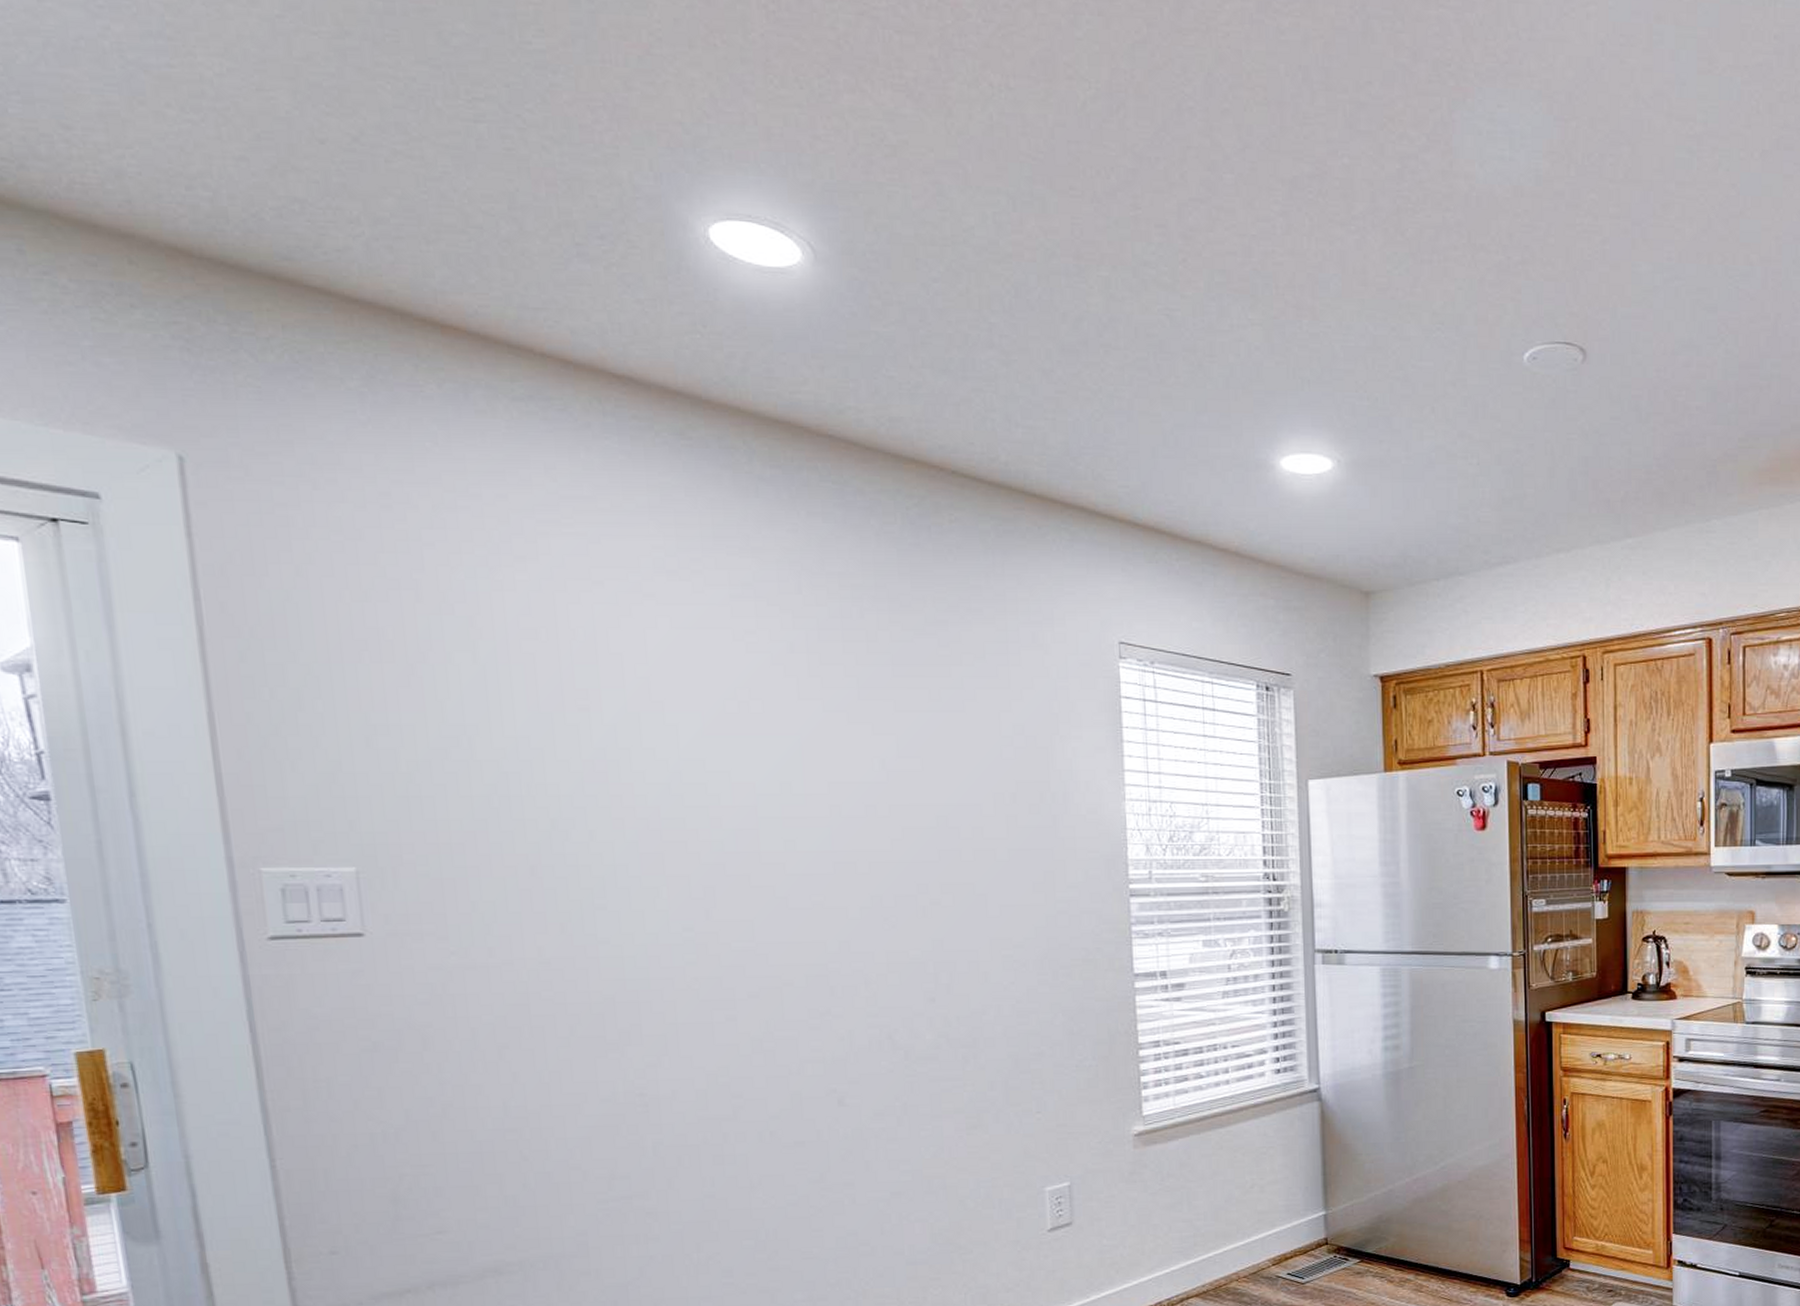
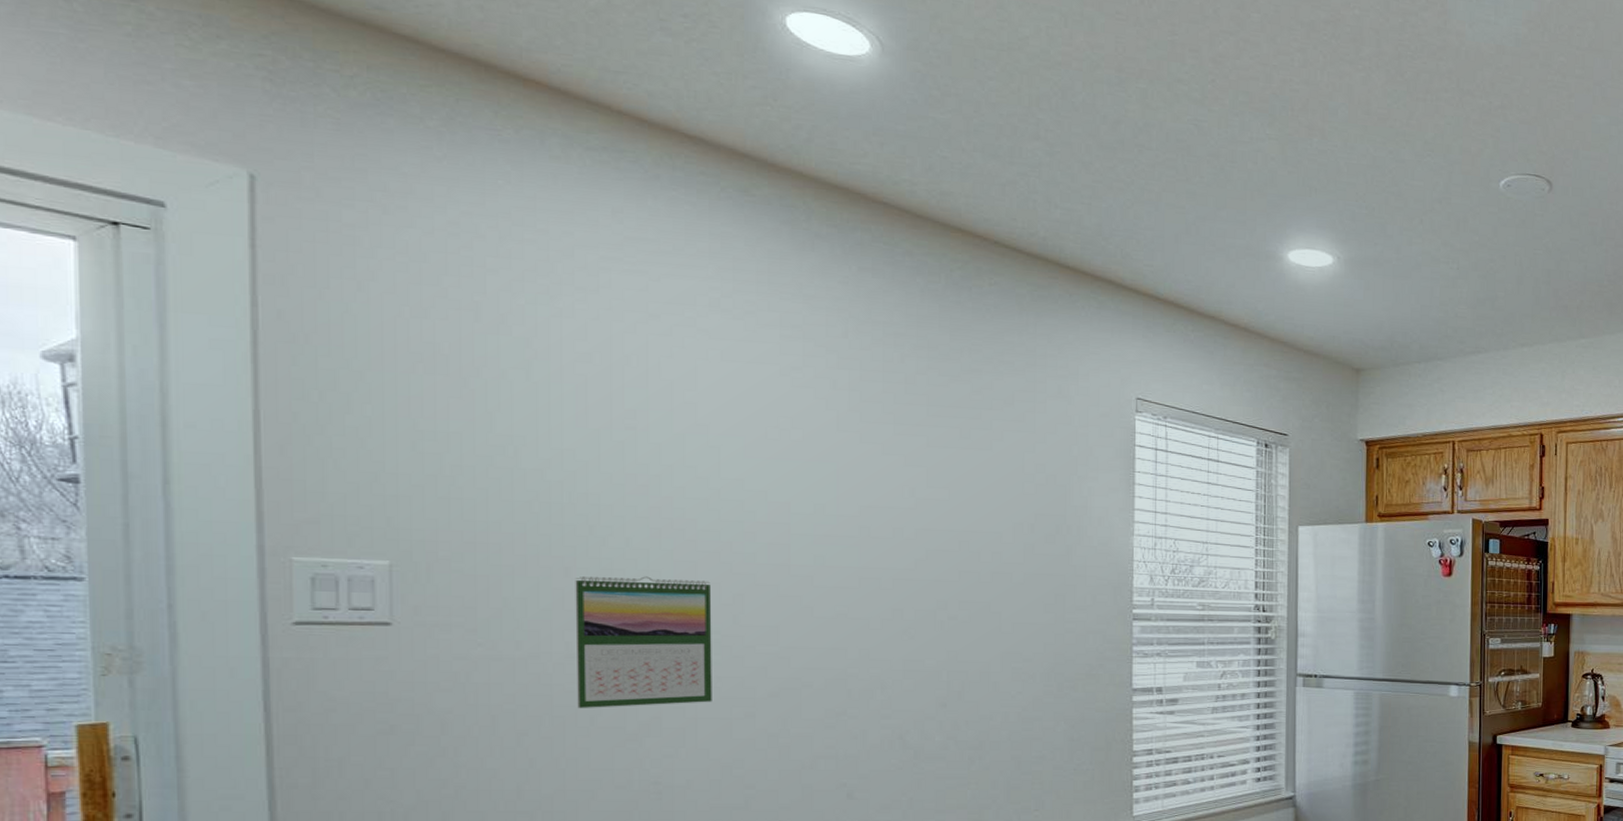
calendar: none [541,871,691,1017] -> present [575,576,712,708]

